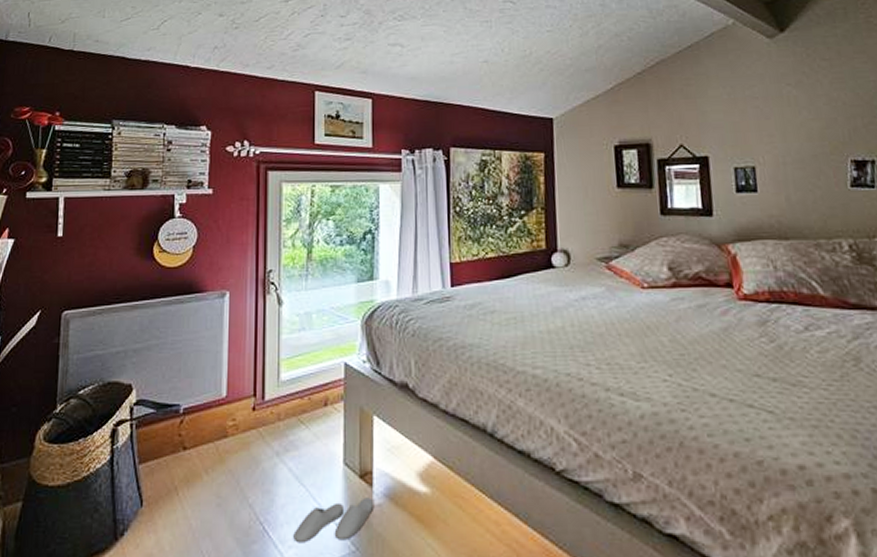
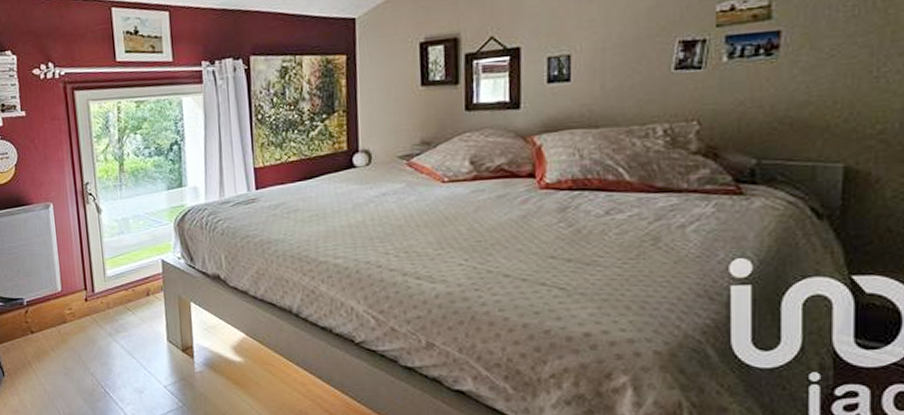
slippers: present [293,497,375,544] -> none [130,366,196,401]

